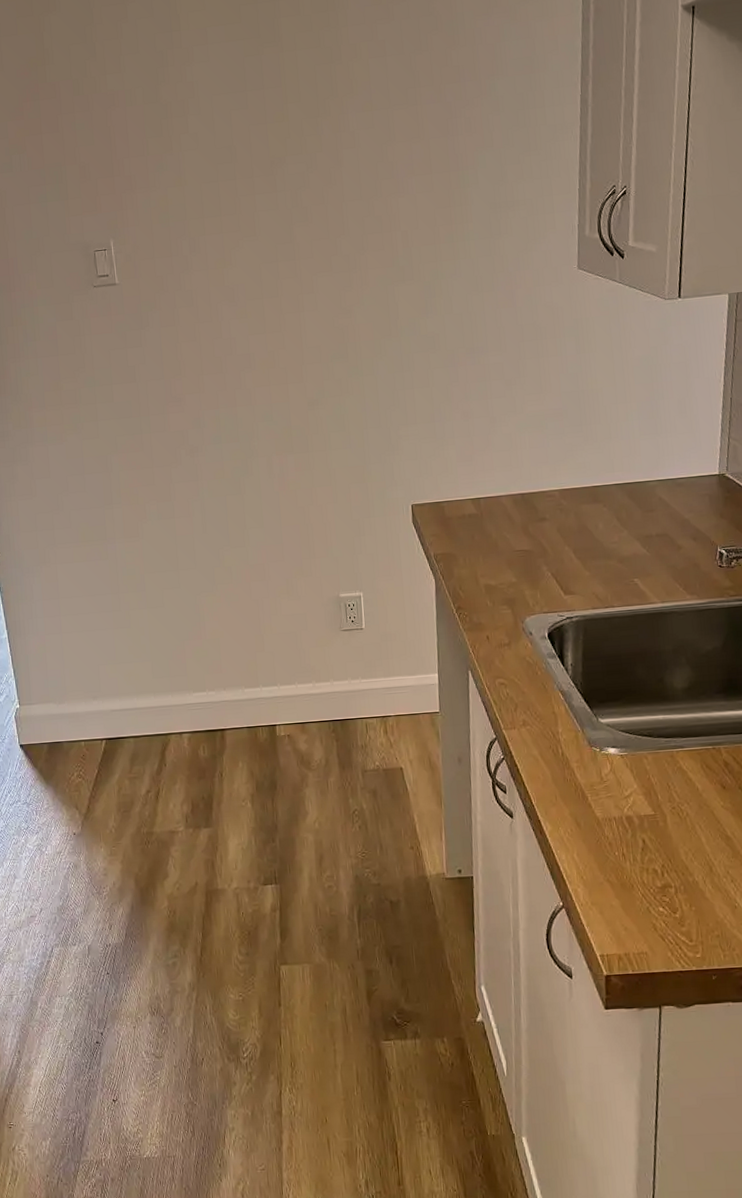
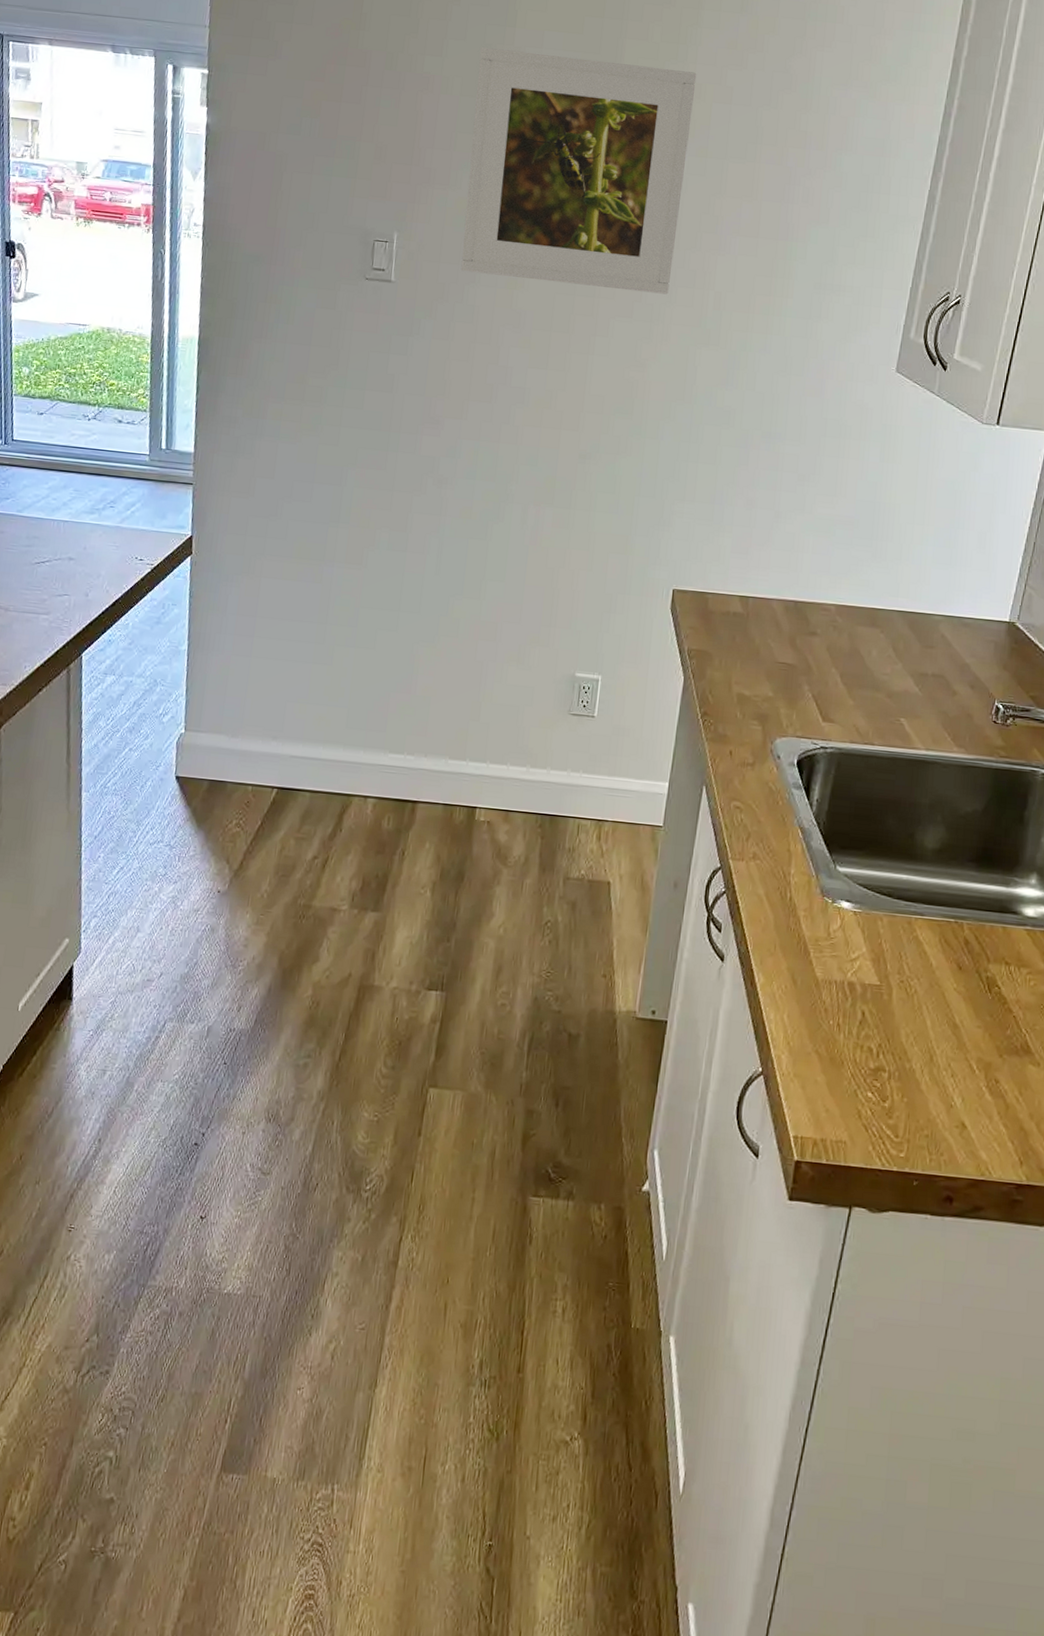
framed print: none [154,34,360,262] -> present [460,47,697,295]

